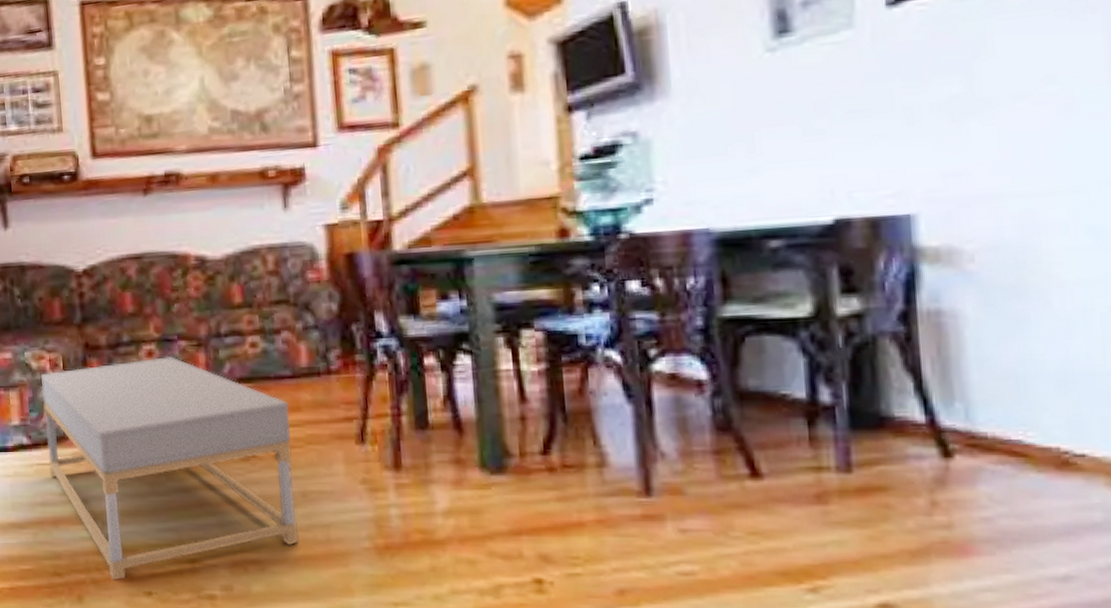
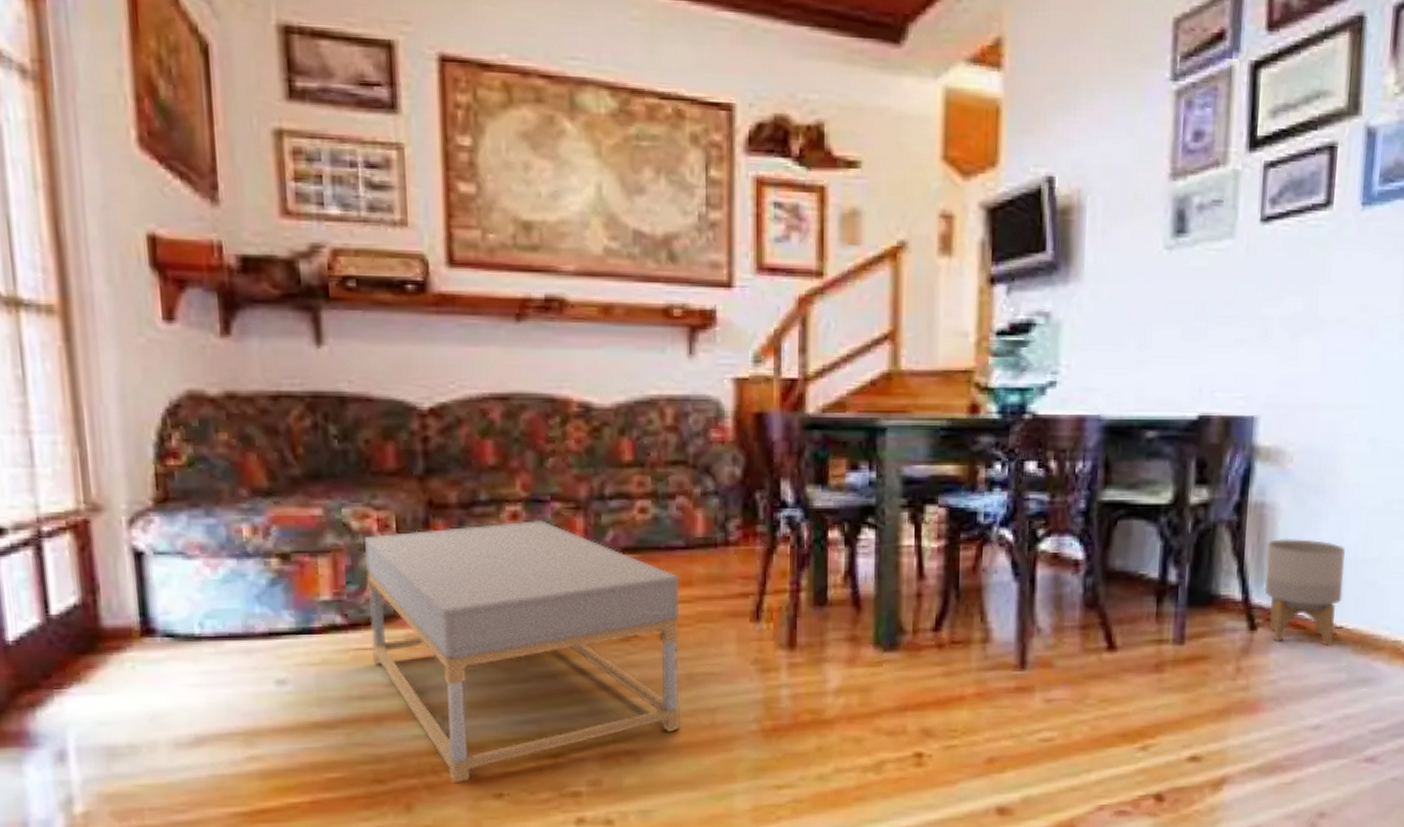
planter: none [951,349,1079,480] -> present [1264,538,1345,647]

